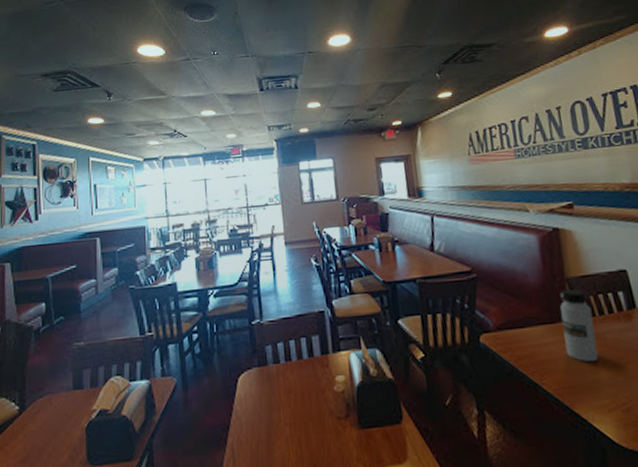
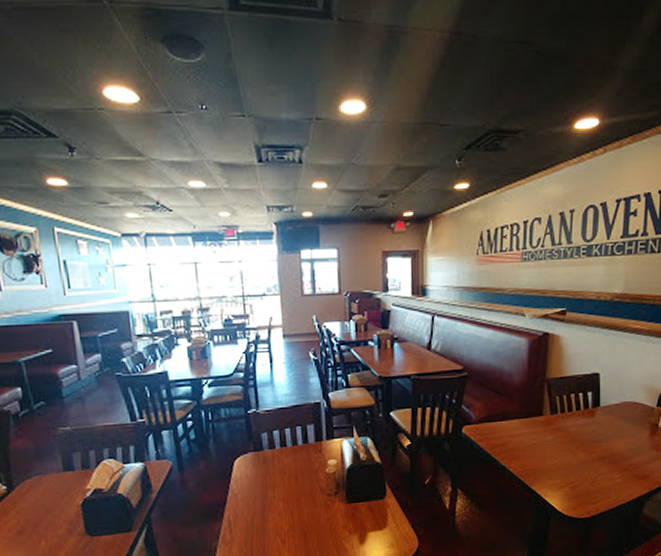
water bottle: present [560,288,599,363] -> none [535,388,562,450]

